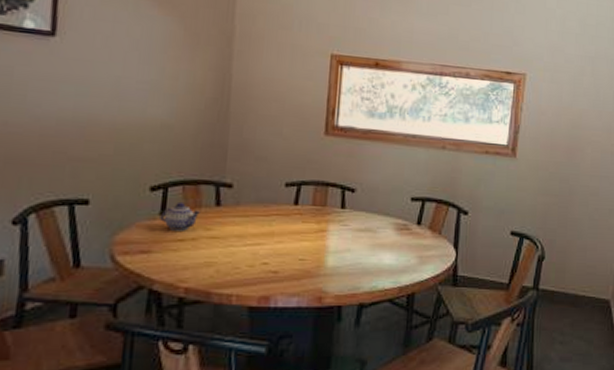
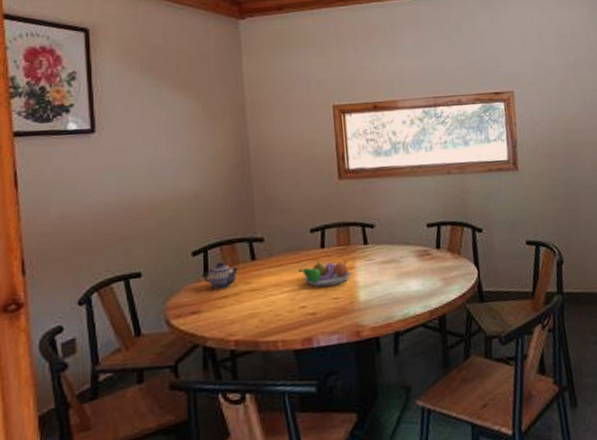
fruit bowl: none [265,218,323,247] -> present [298,261,352,288]

